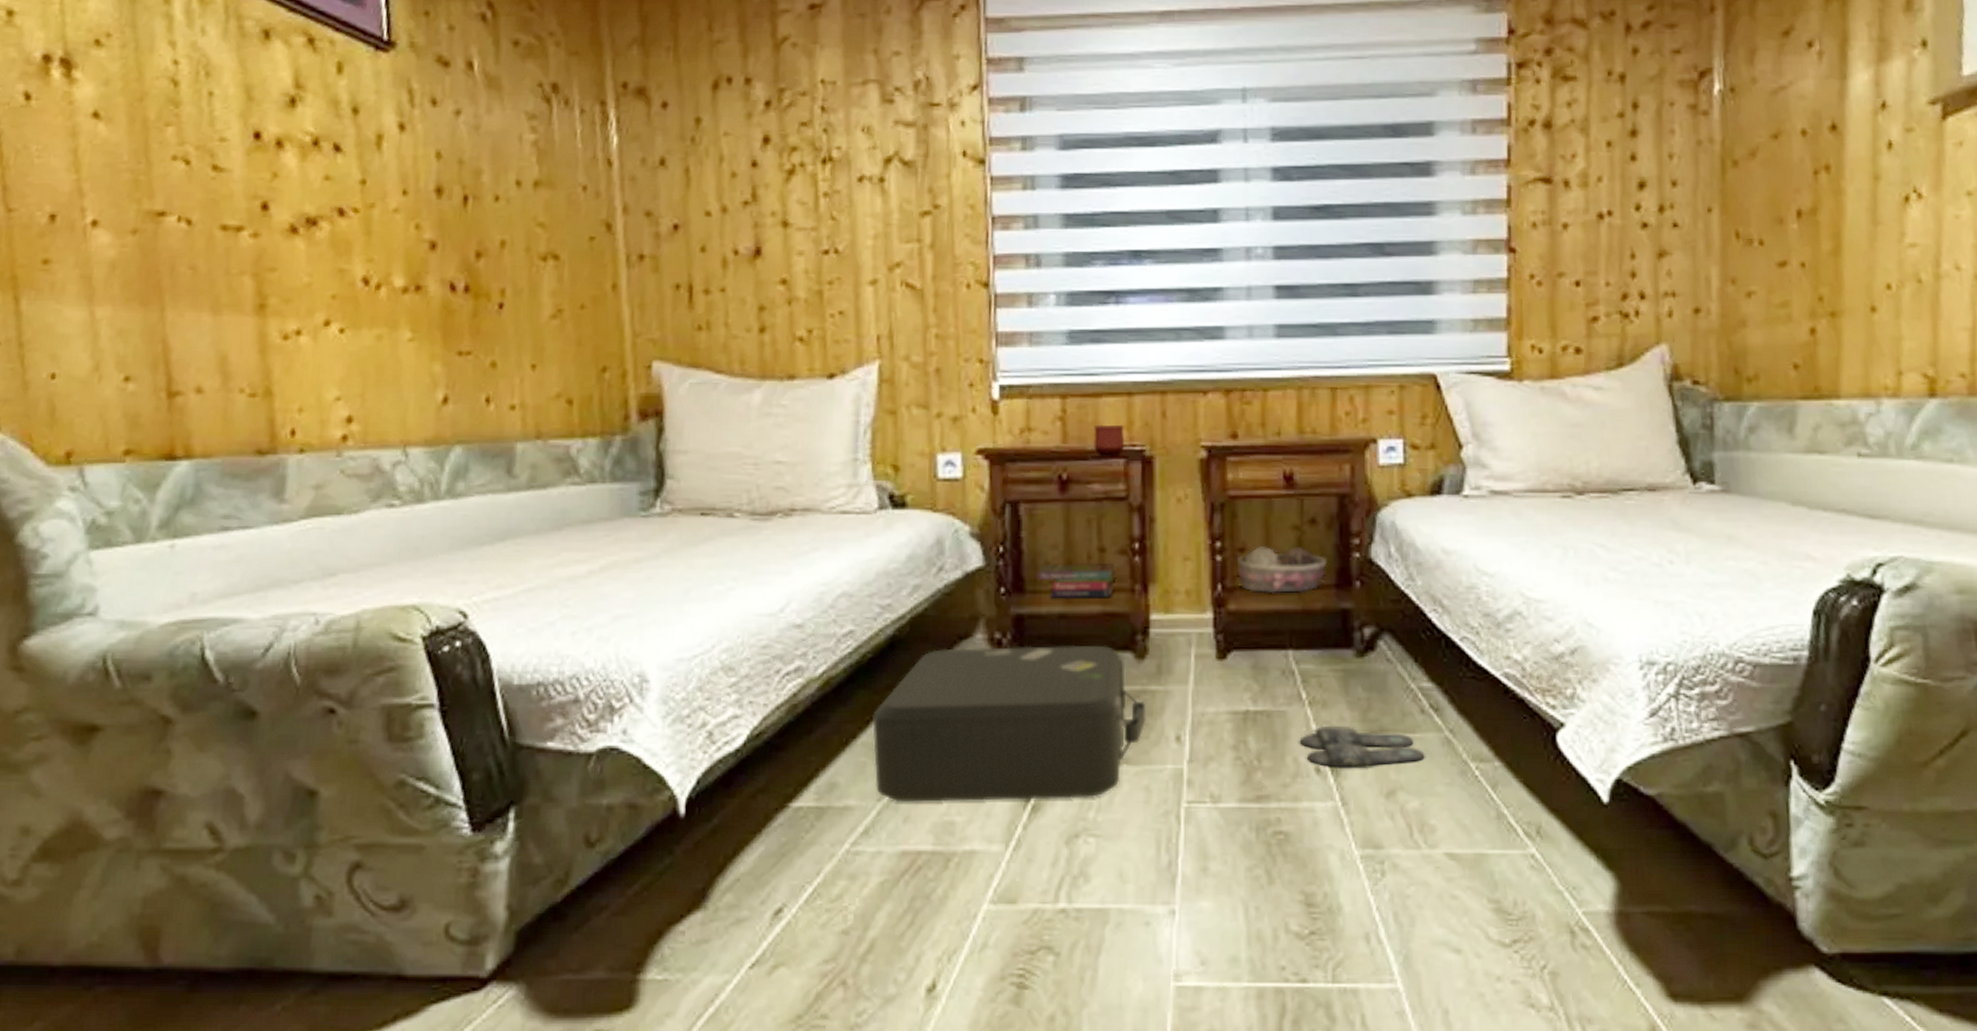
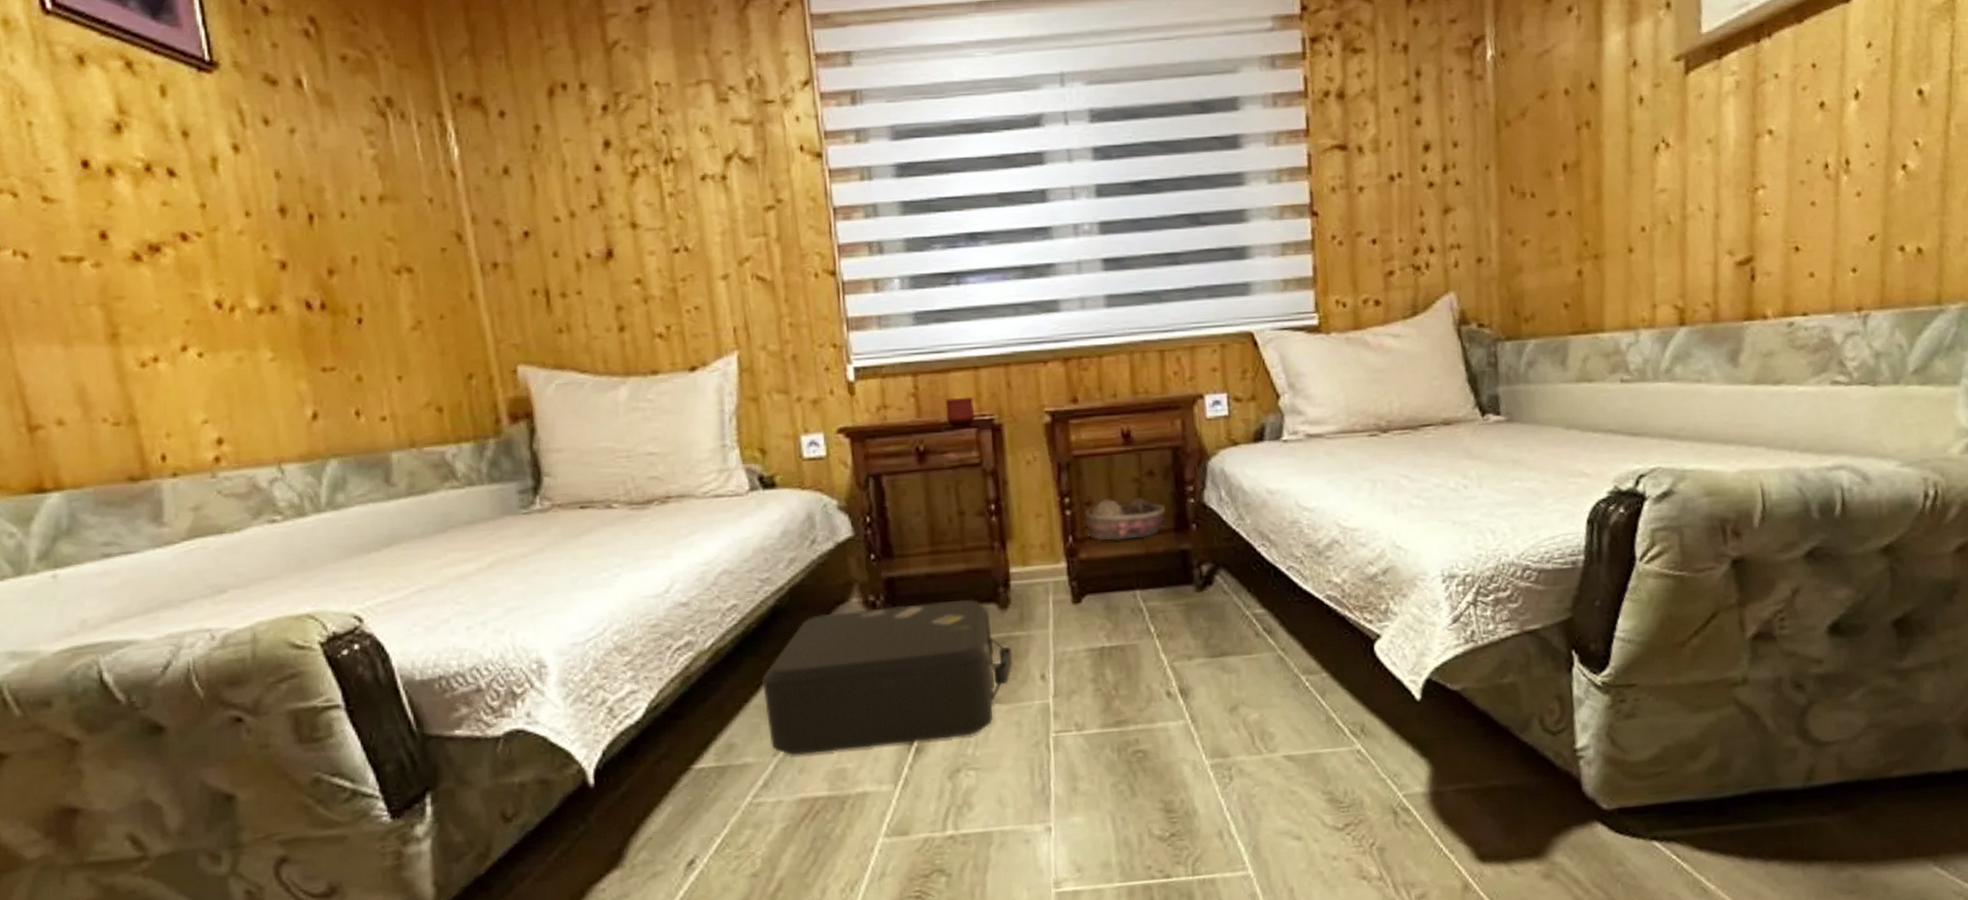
books: present [1036,562,1116,599] -> none [903,525,975,561]
slippers: present [1300,725,1425,767] -> none [1151,652,1262,691]

